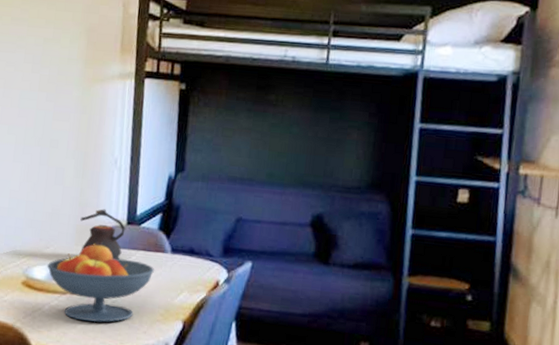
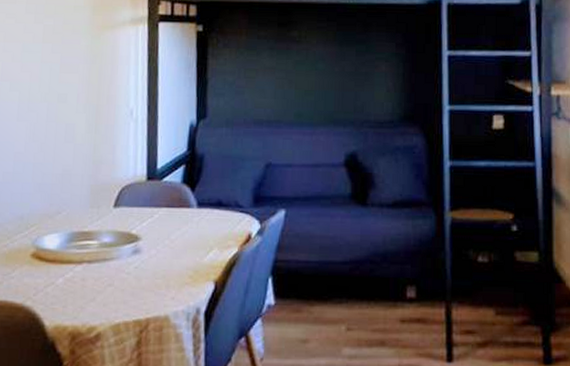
fruit bowl: present [46,242,154,323] -> none [59,203,180,293]
teapot: present [80,209,126,260] -> none [95,165,146,219]

